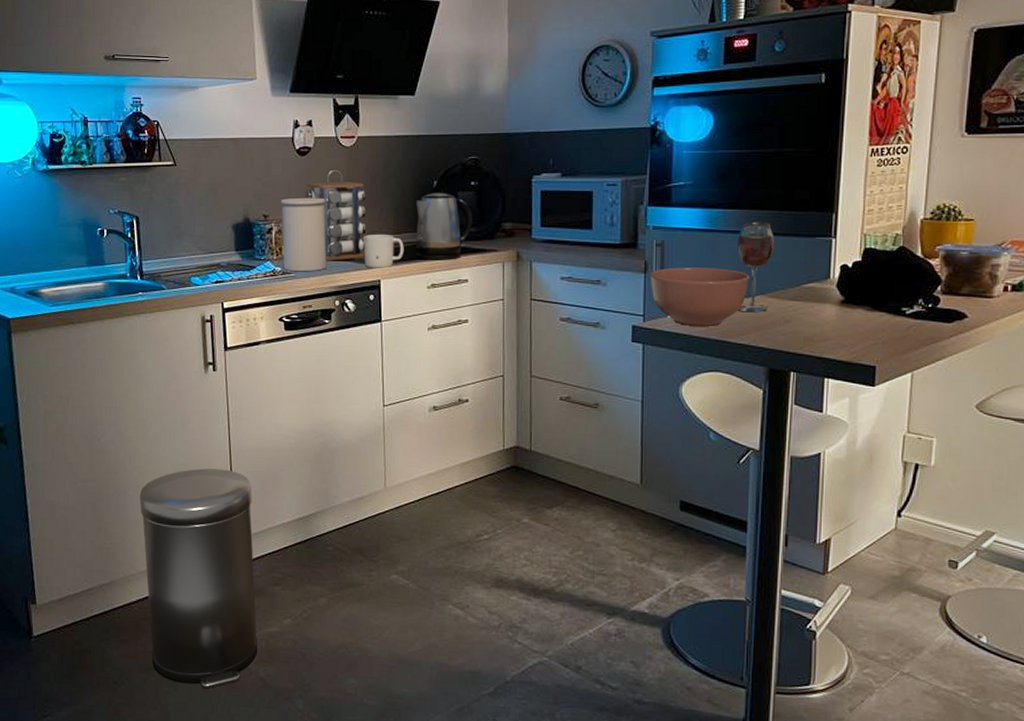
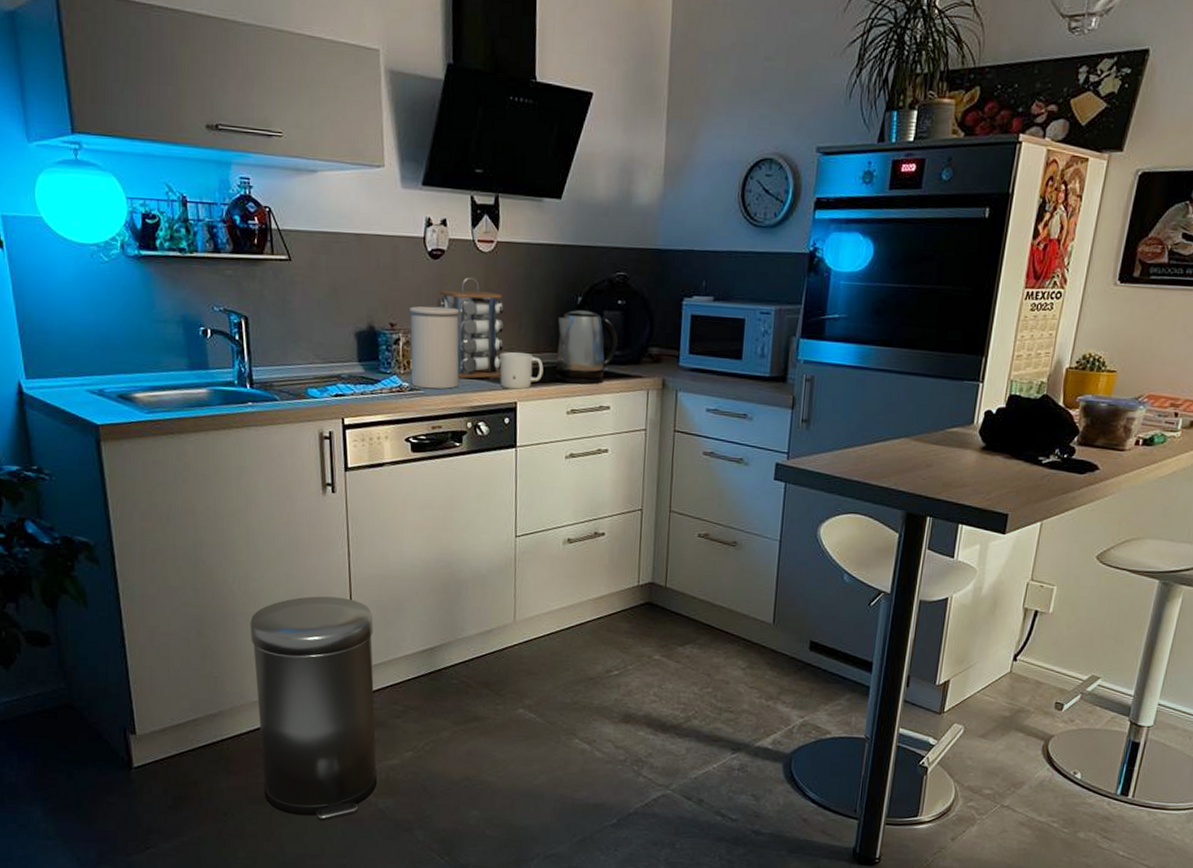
bowl: present [650,267,749,326] -> none [797,404,896,467]
wineglass: present [737,221,774,313] -> none [881,360,924,456]

